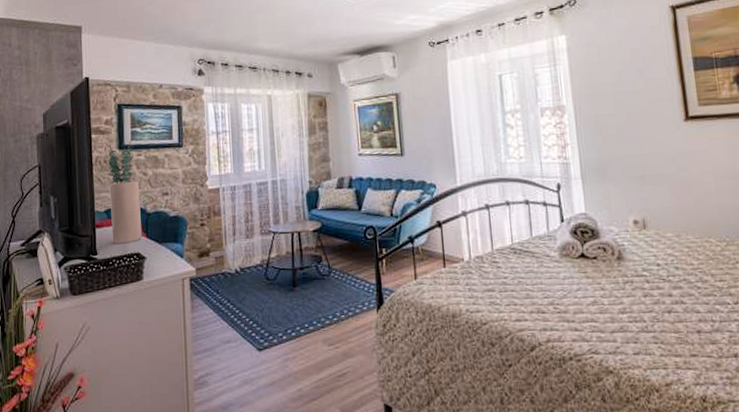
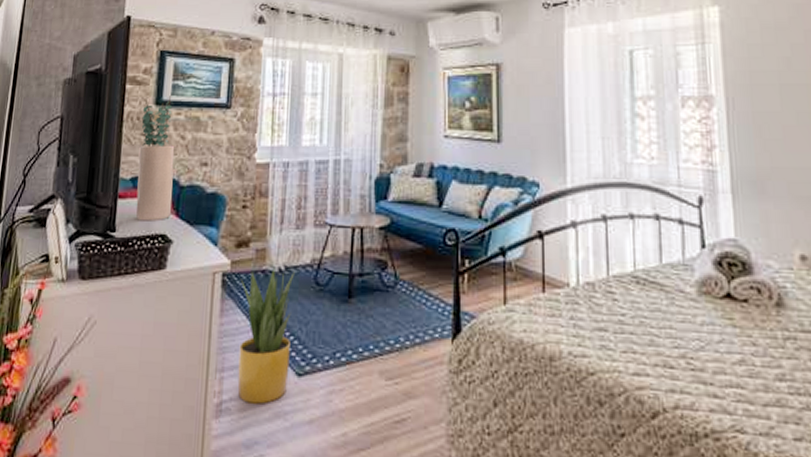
planter: none [205,270,252,376] -> present [237,268,295,404]

